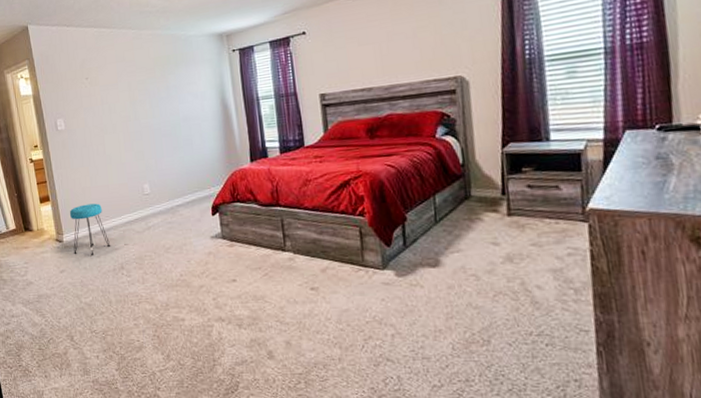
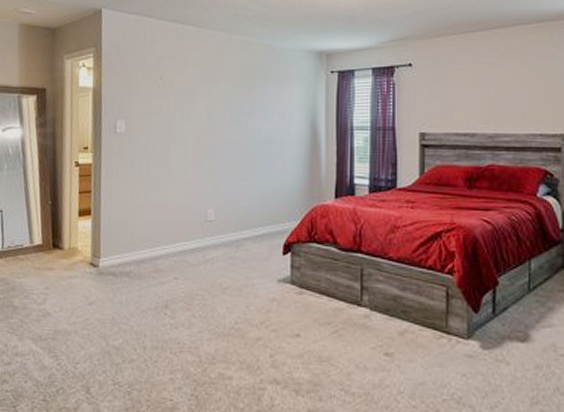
stool: present [69,203,110,255] -> none [109,224,156,287]

